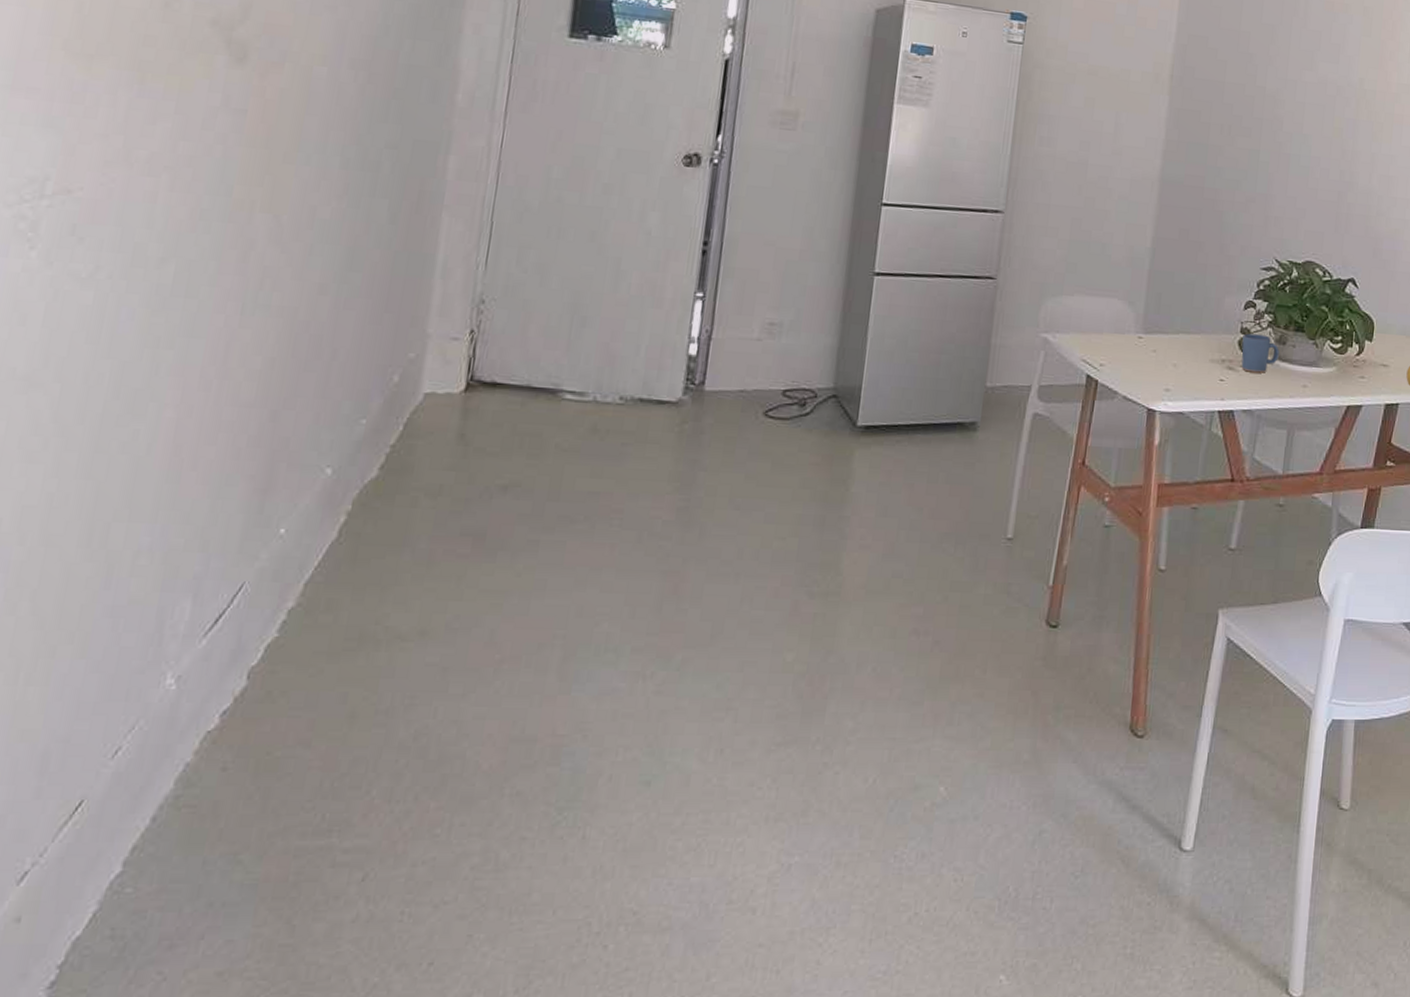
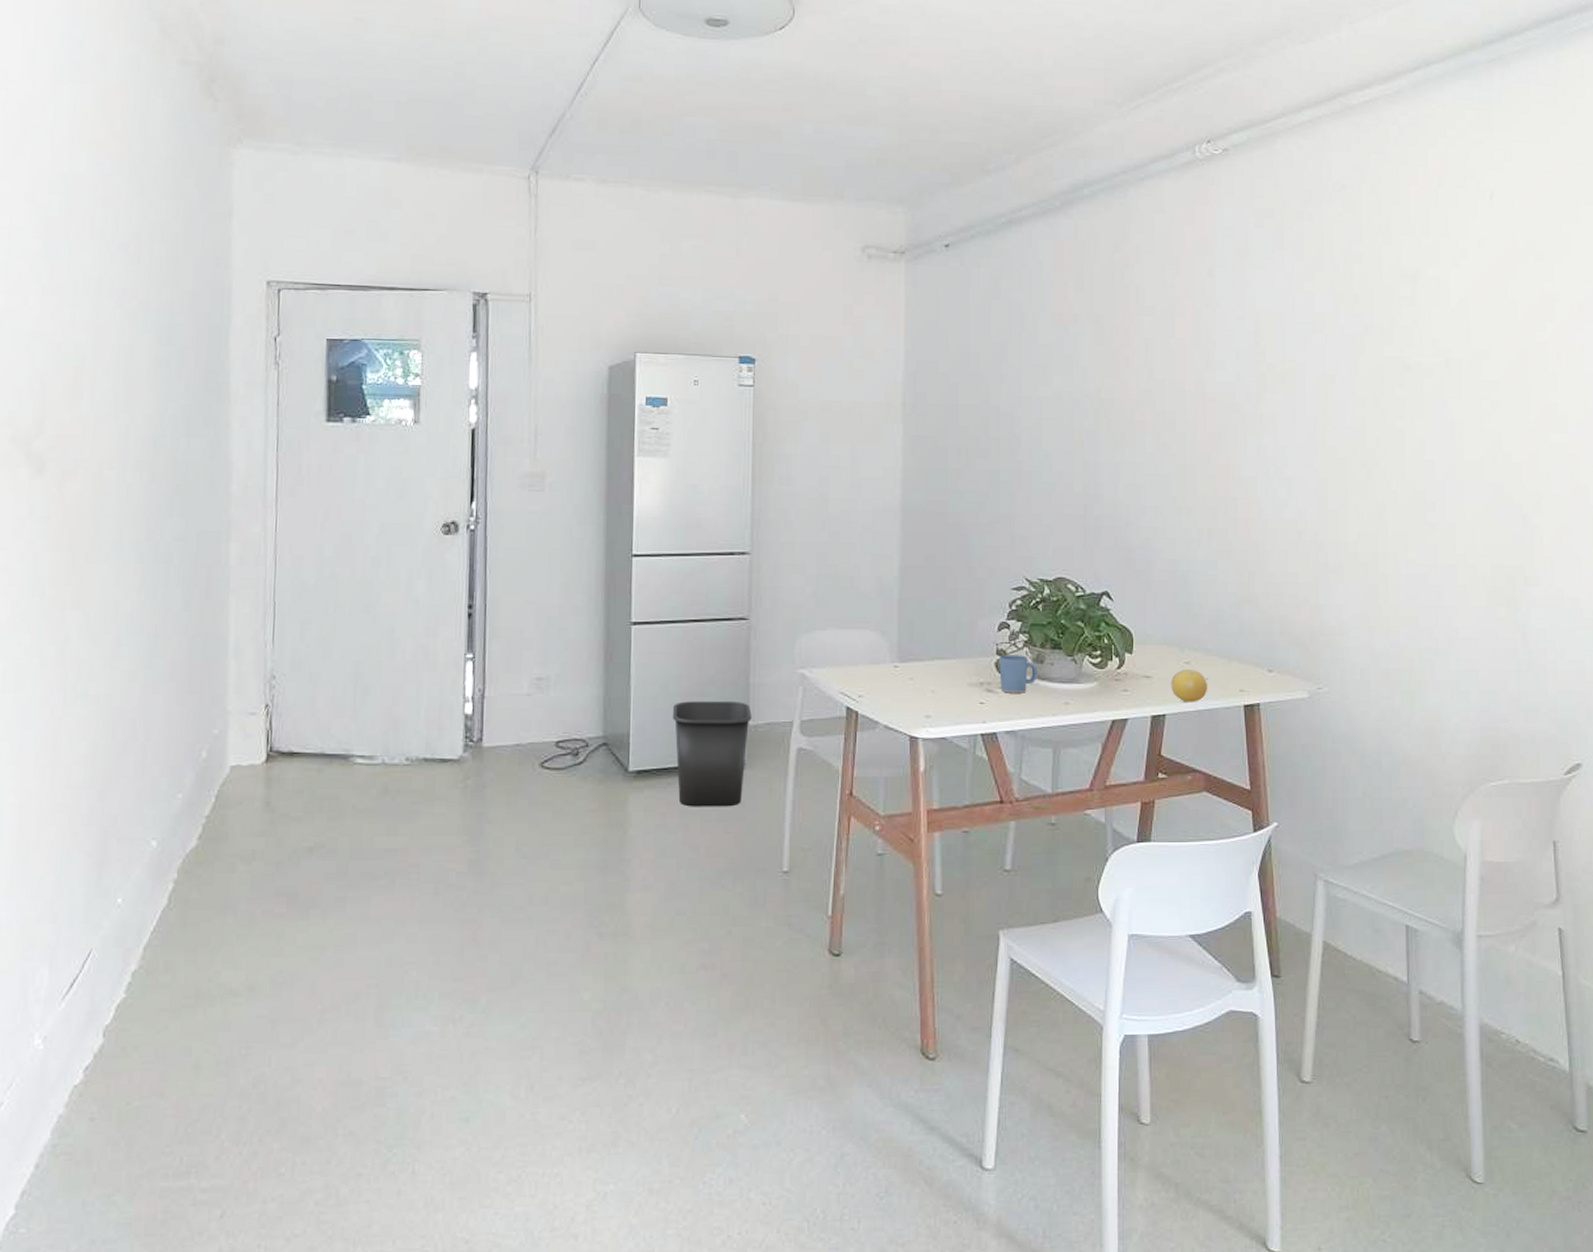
waste bin: none [906,357,990,469] -> present [672,701,752,807]

